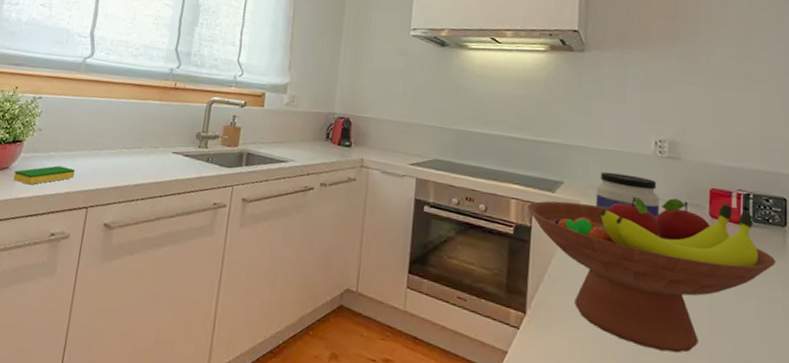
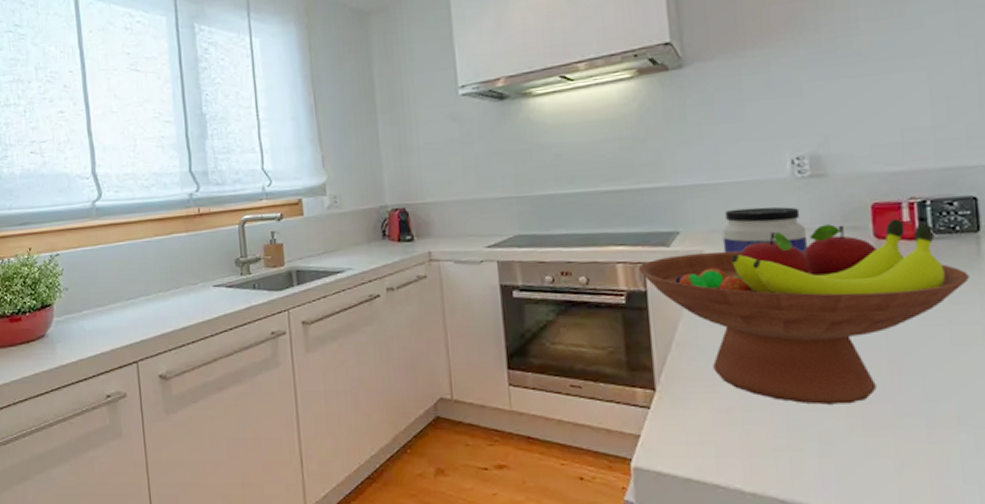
dish sponge: present [13,165,76,185] -> none [52,323,115,349]

